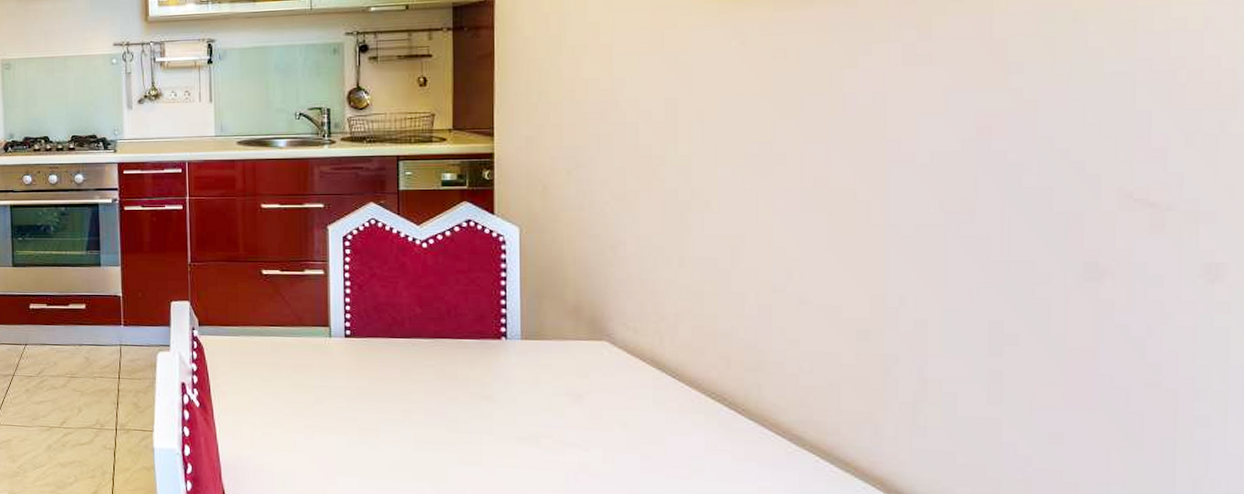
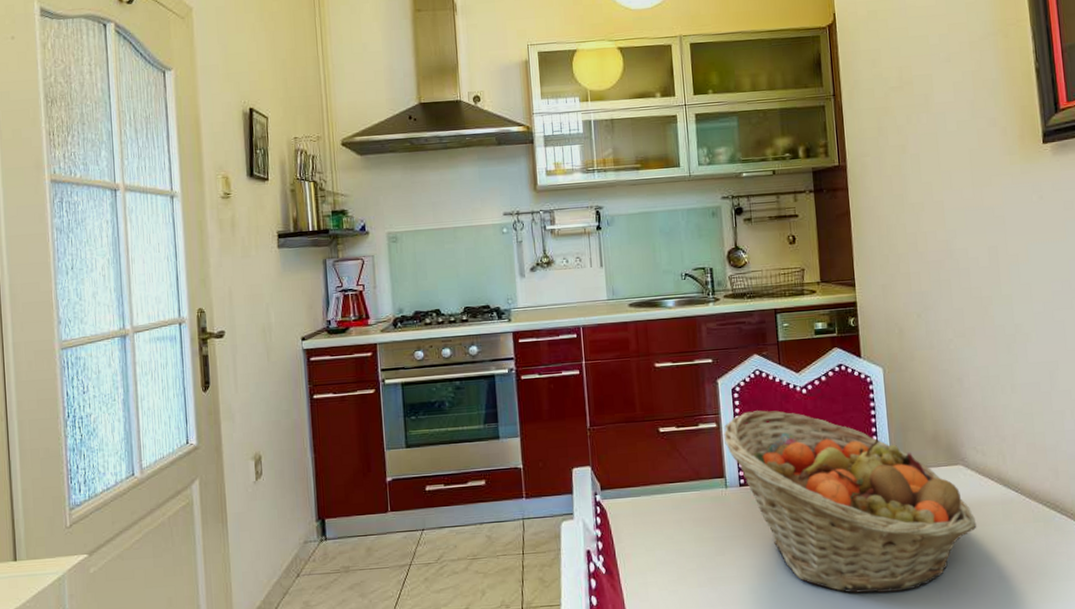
fruit basket: none [331,261,619,467] -> present [724,410,977,593]

